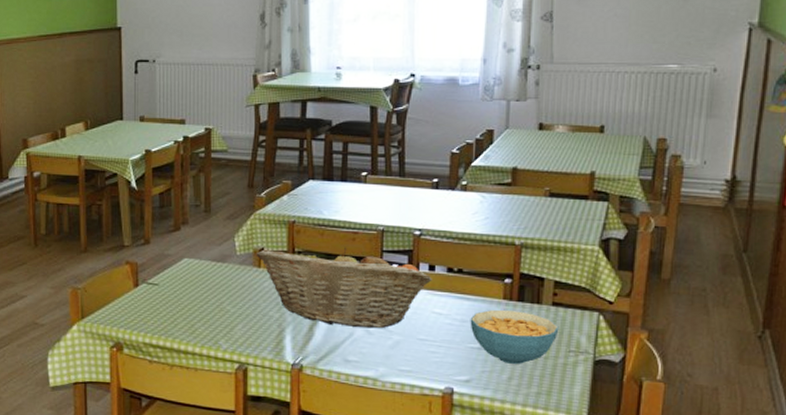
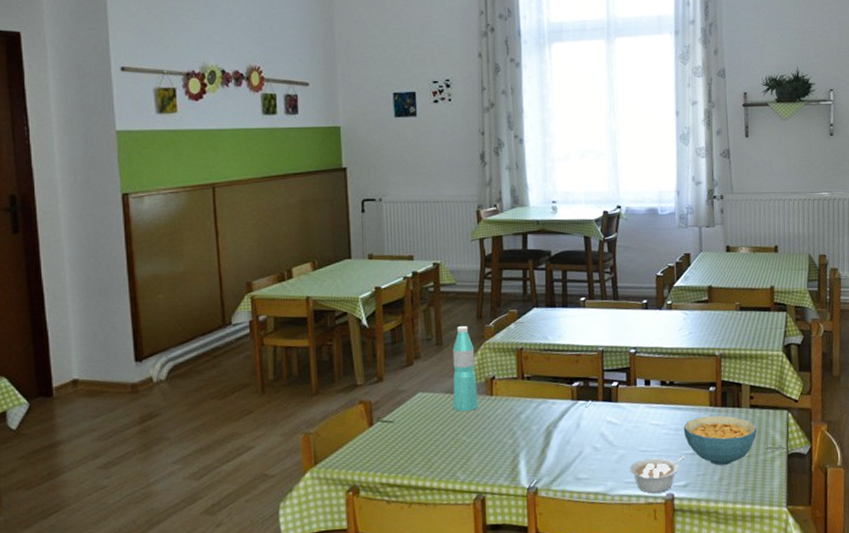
water bottle: none [219,195,245,281] -> present [453,326,478,412]
fruit basket: present [257,247,432,329] -> none [489,369,648,445]
legume: none [405,348,469,385] -> present [629,456,685,493]

